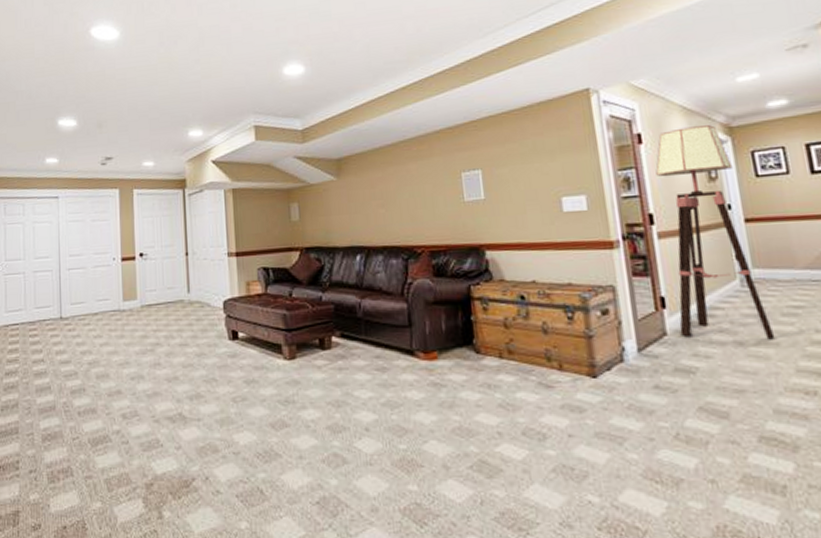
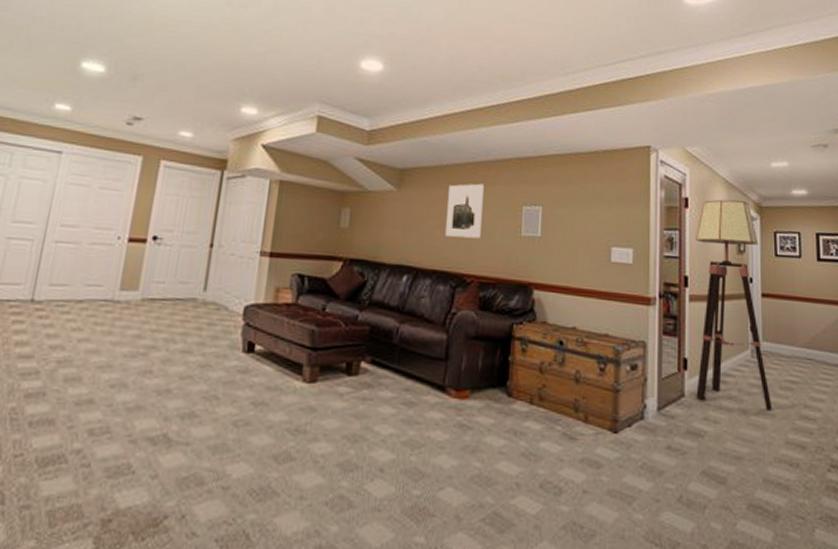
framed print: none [385,158,424,213] -> present [446,183,484,239]

